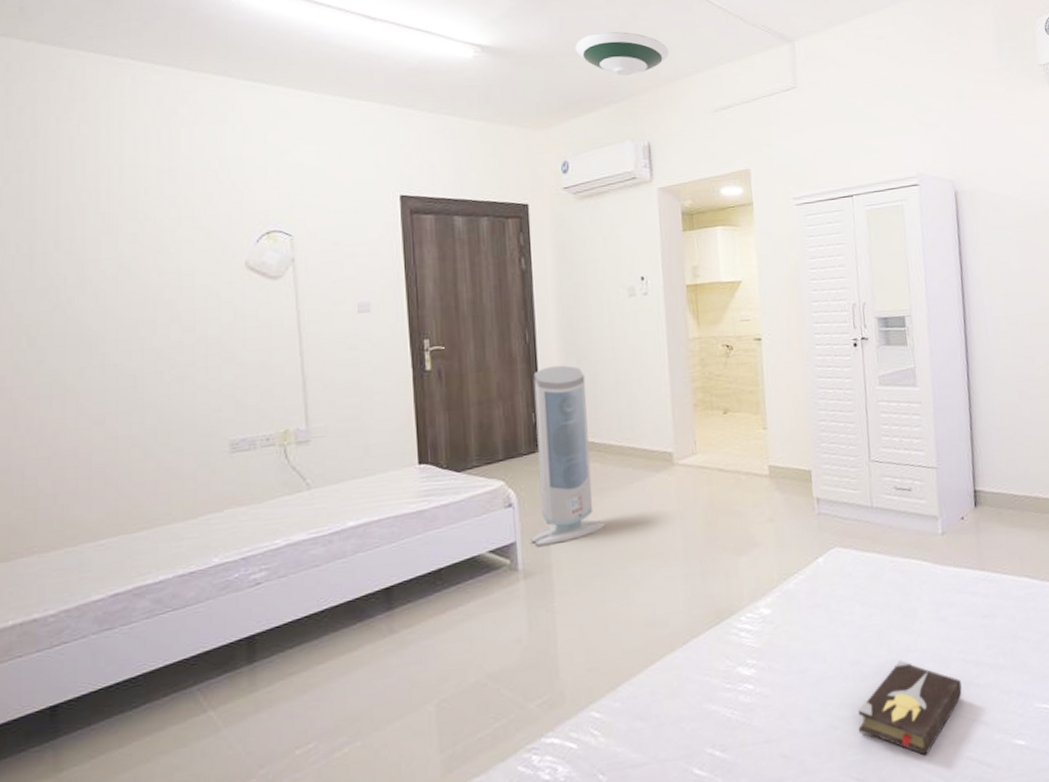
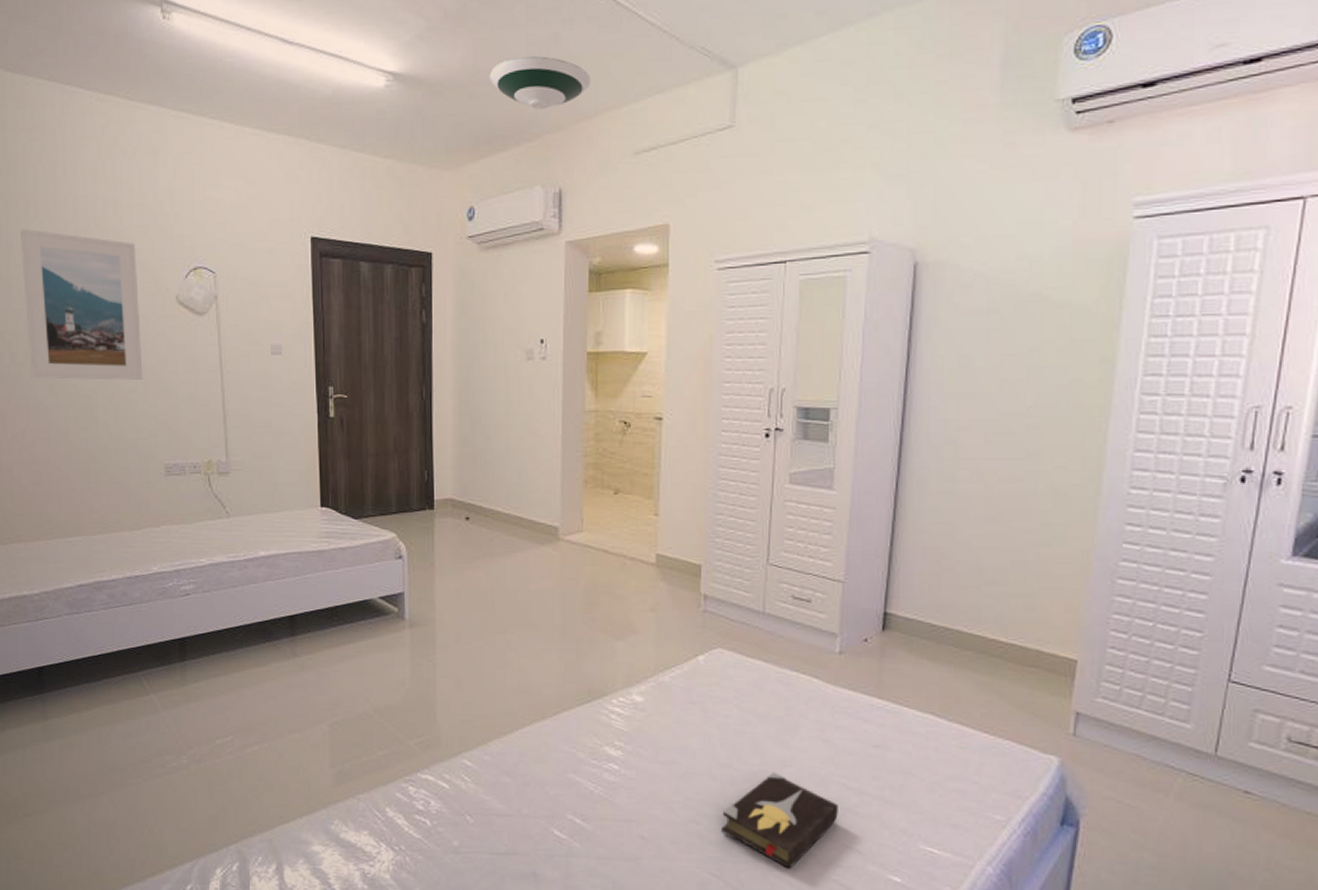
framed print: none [48,202,204,363] -> present [19,228,143,380]
air purifier: present [530,365,605,546] -> none [417,425,487,600]

